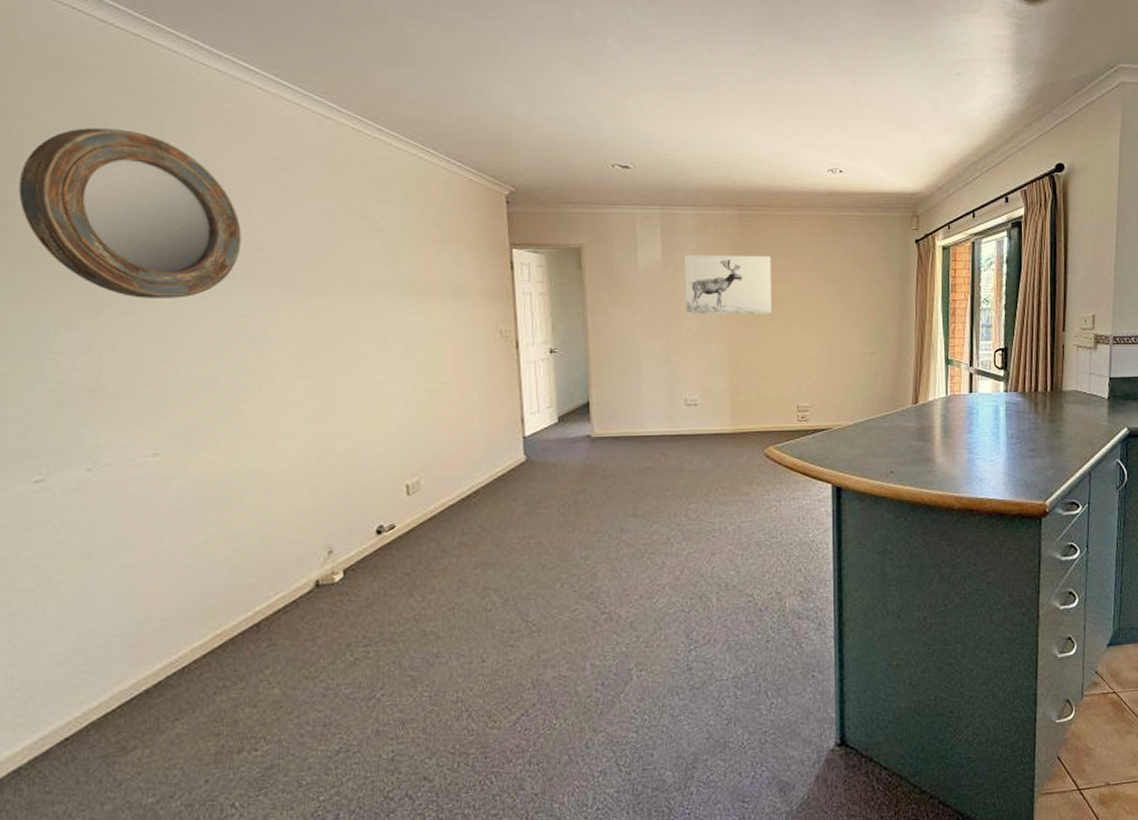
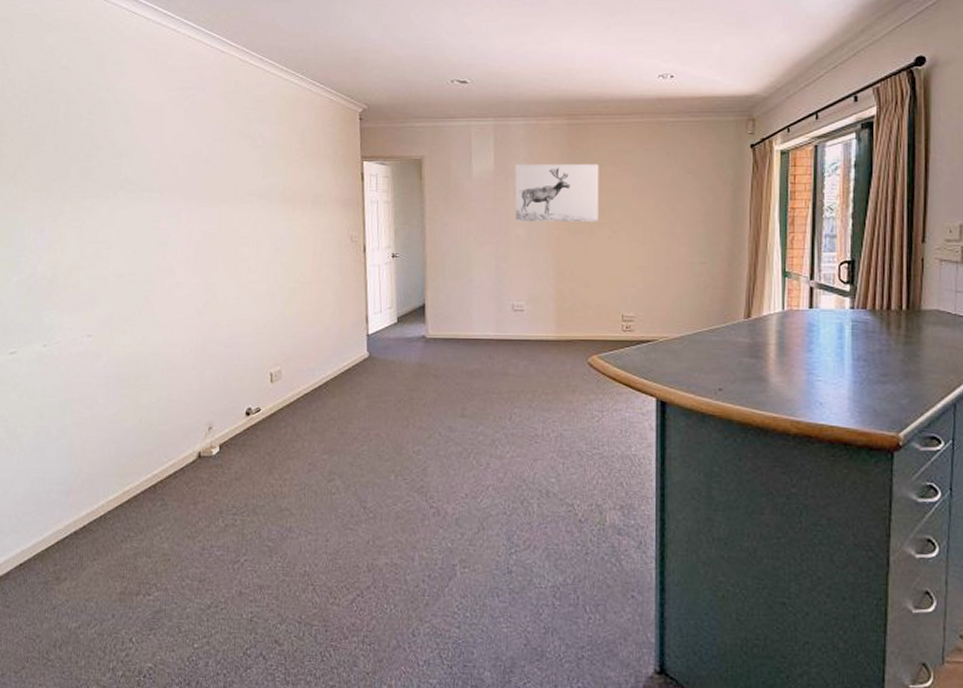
home mirror: present [19,128,241,298] -> none [10,70,156,207]

